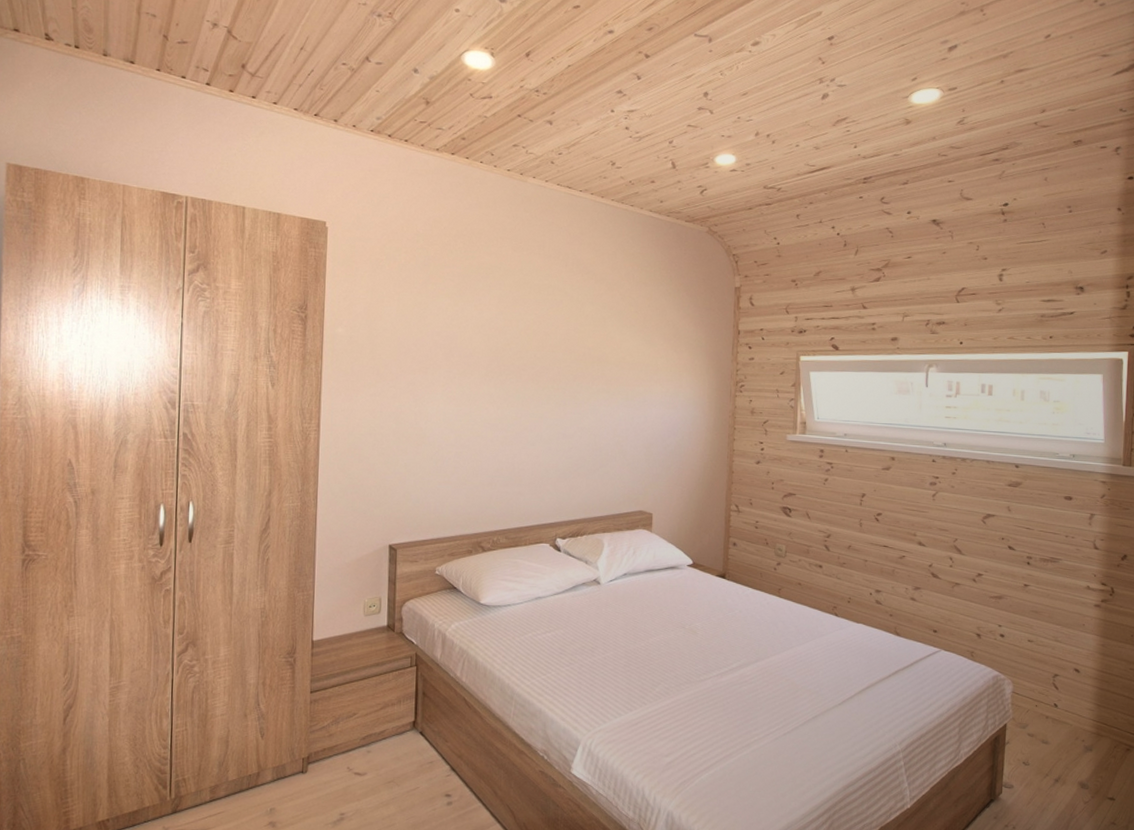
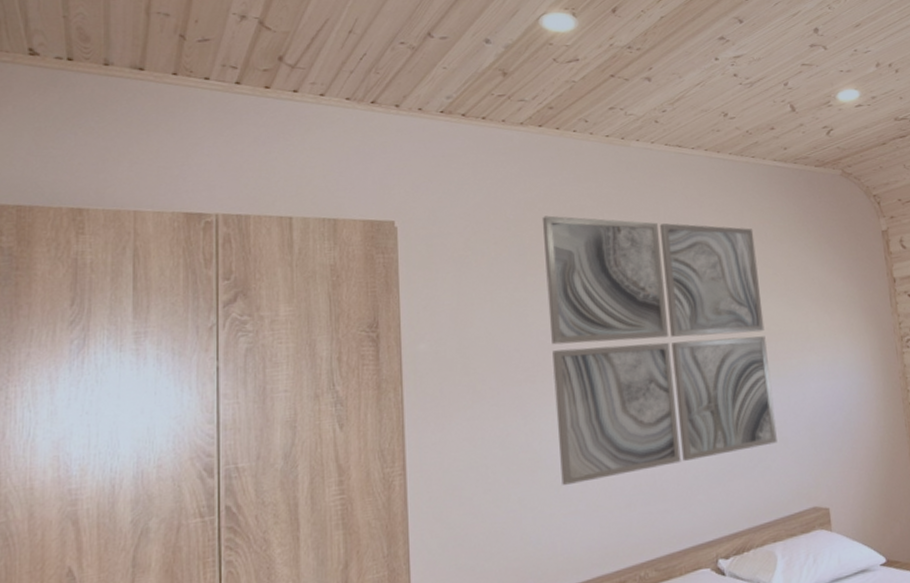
wall art: none [440,234,623,461] -> present [542,215,777,486]

